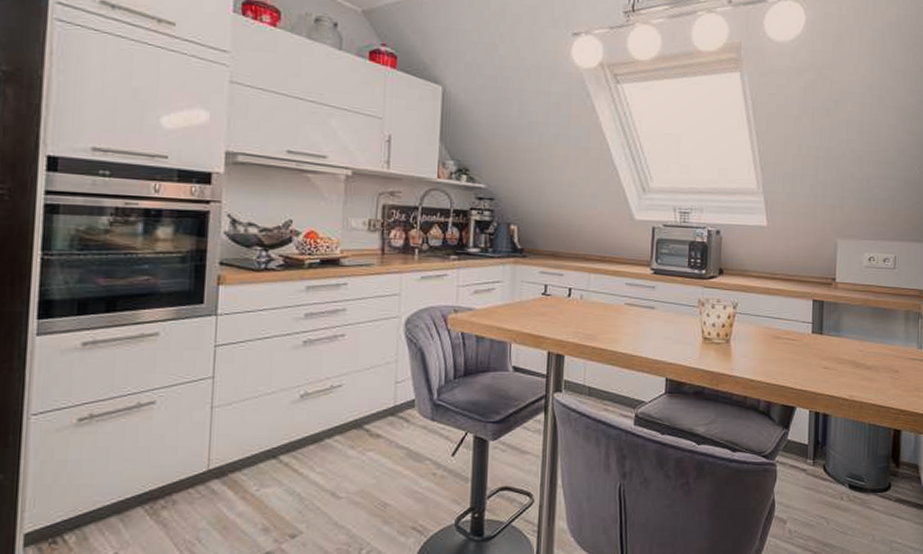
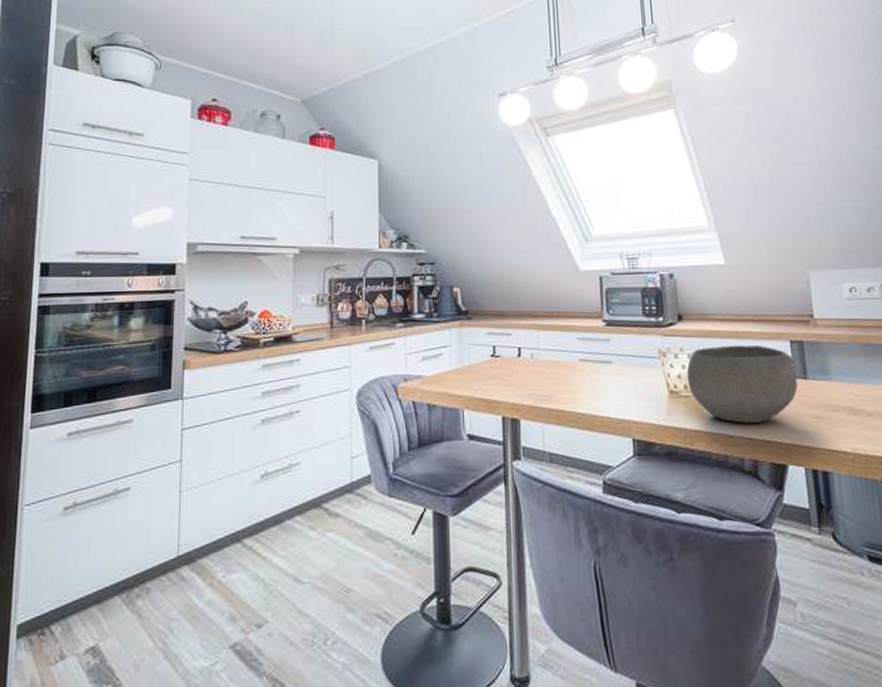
bowl: none [720,300,814,370] -> present [686,345,798,423]

